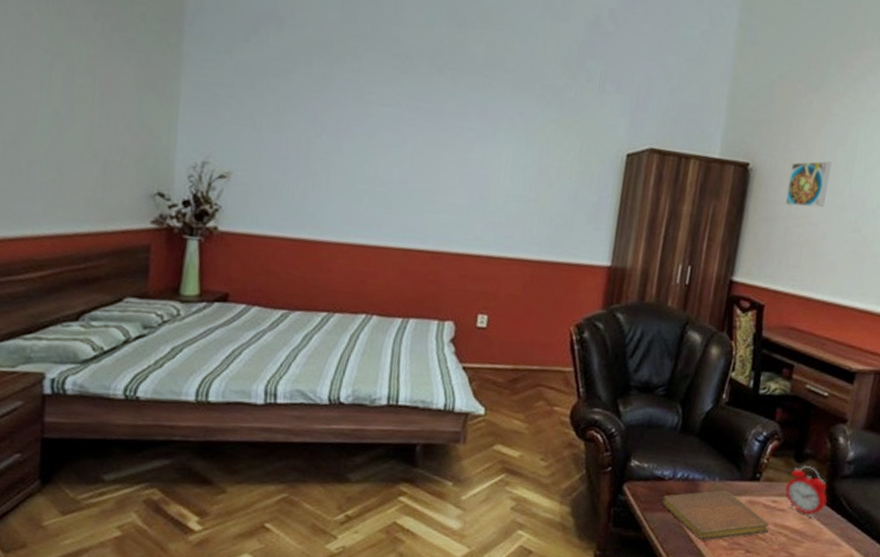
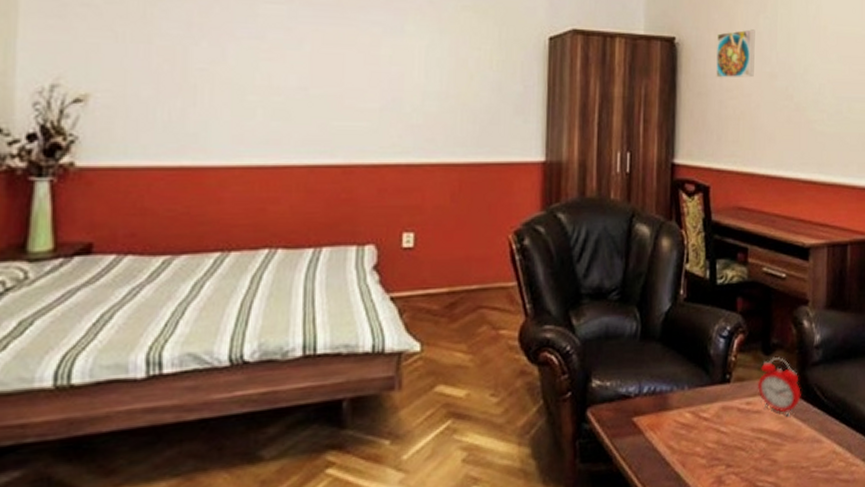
notebook: present [661,490,770,541] -> none [630,398,748,463]

